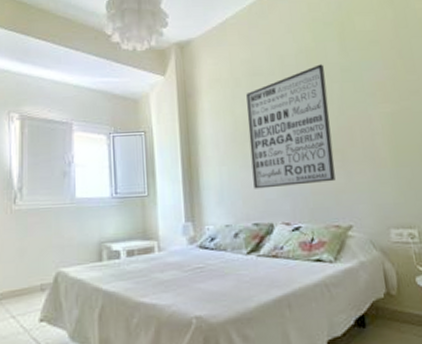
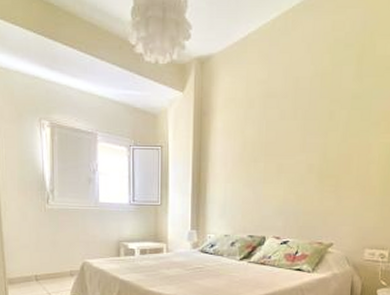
wall art: present [246,64,335,189] -> none [253,89,336,206]

